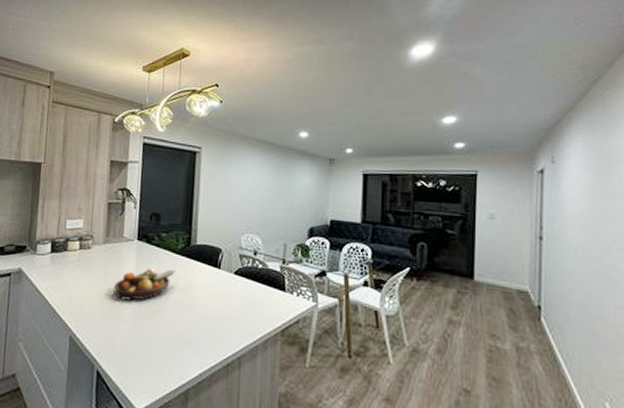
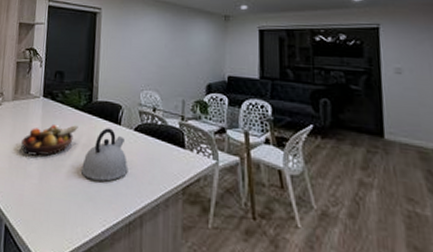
kettle: none [178,271,228,325] -> present [80,128,129,182]

